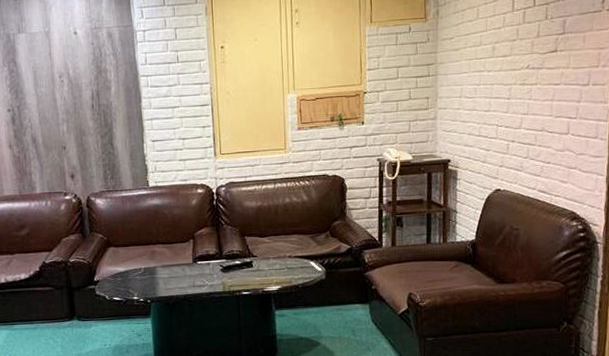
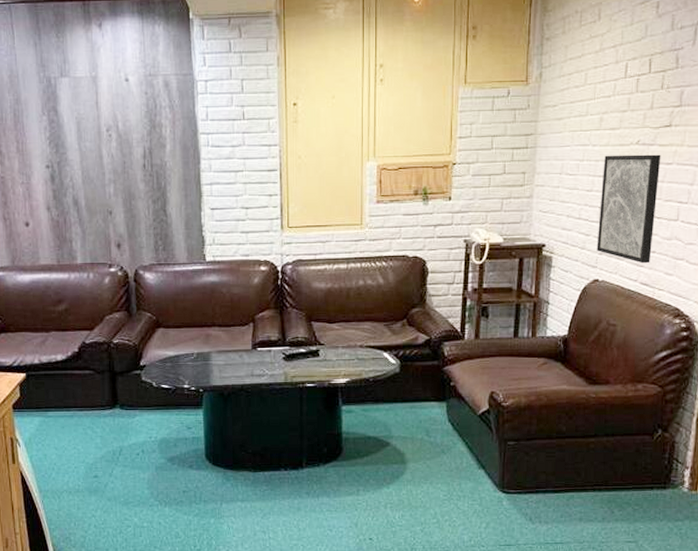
wall art: none [496,76,550,174] -> present [596,154,661,264]

